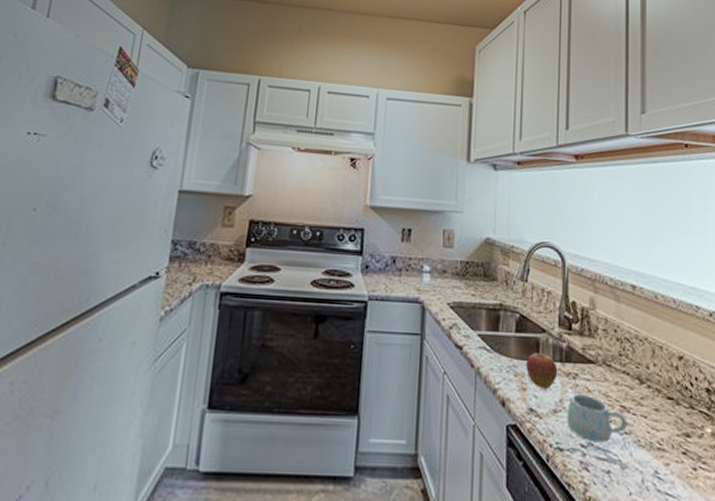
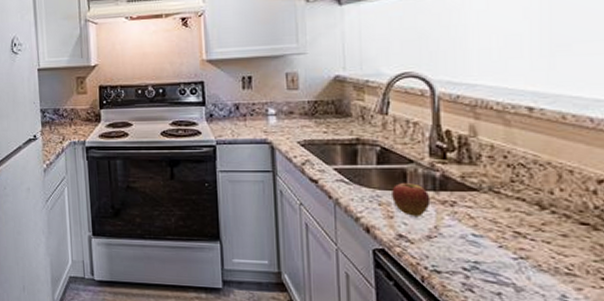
mug: present [567,393,627,443] -> none [444,220,522,267]

